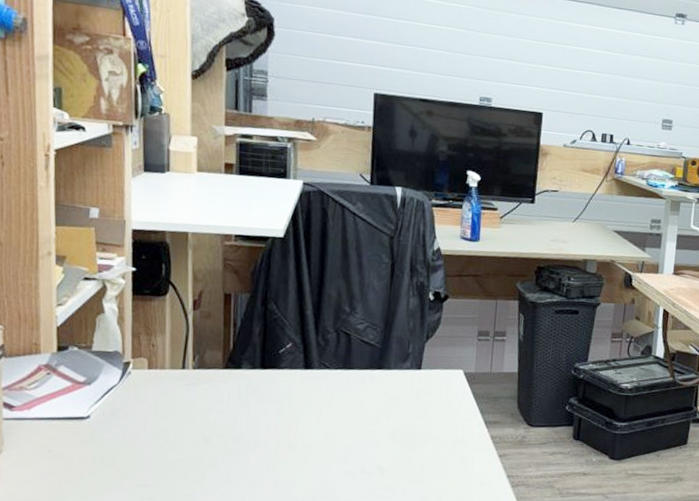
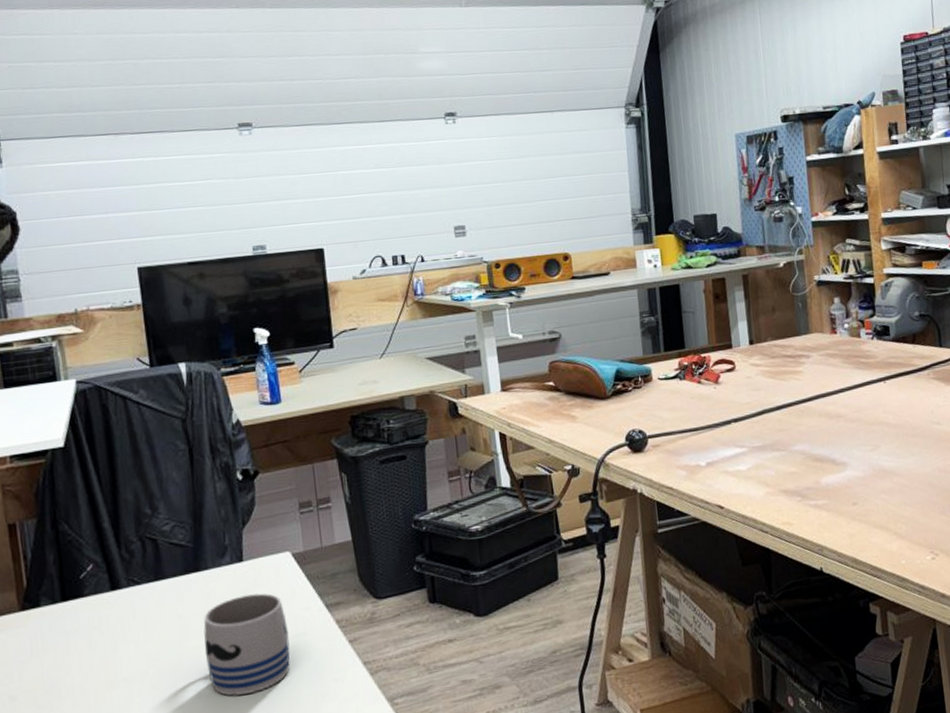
mug: none [375,397,449,480] -> present [203,593,290,696]

